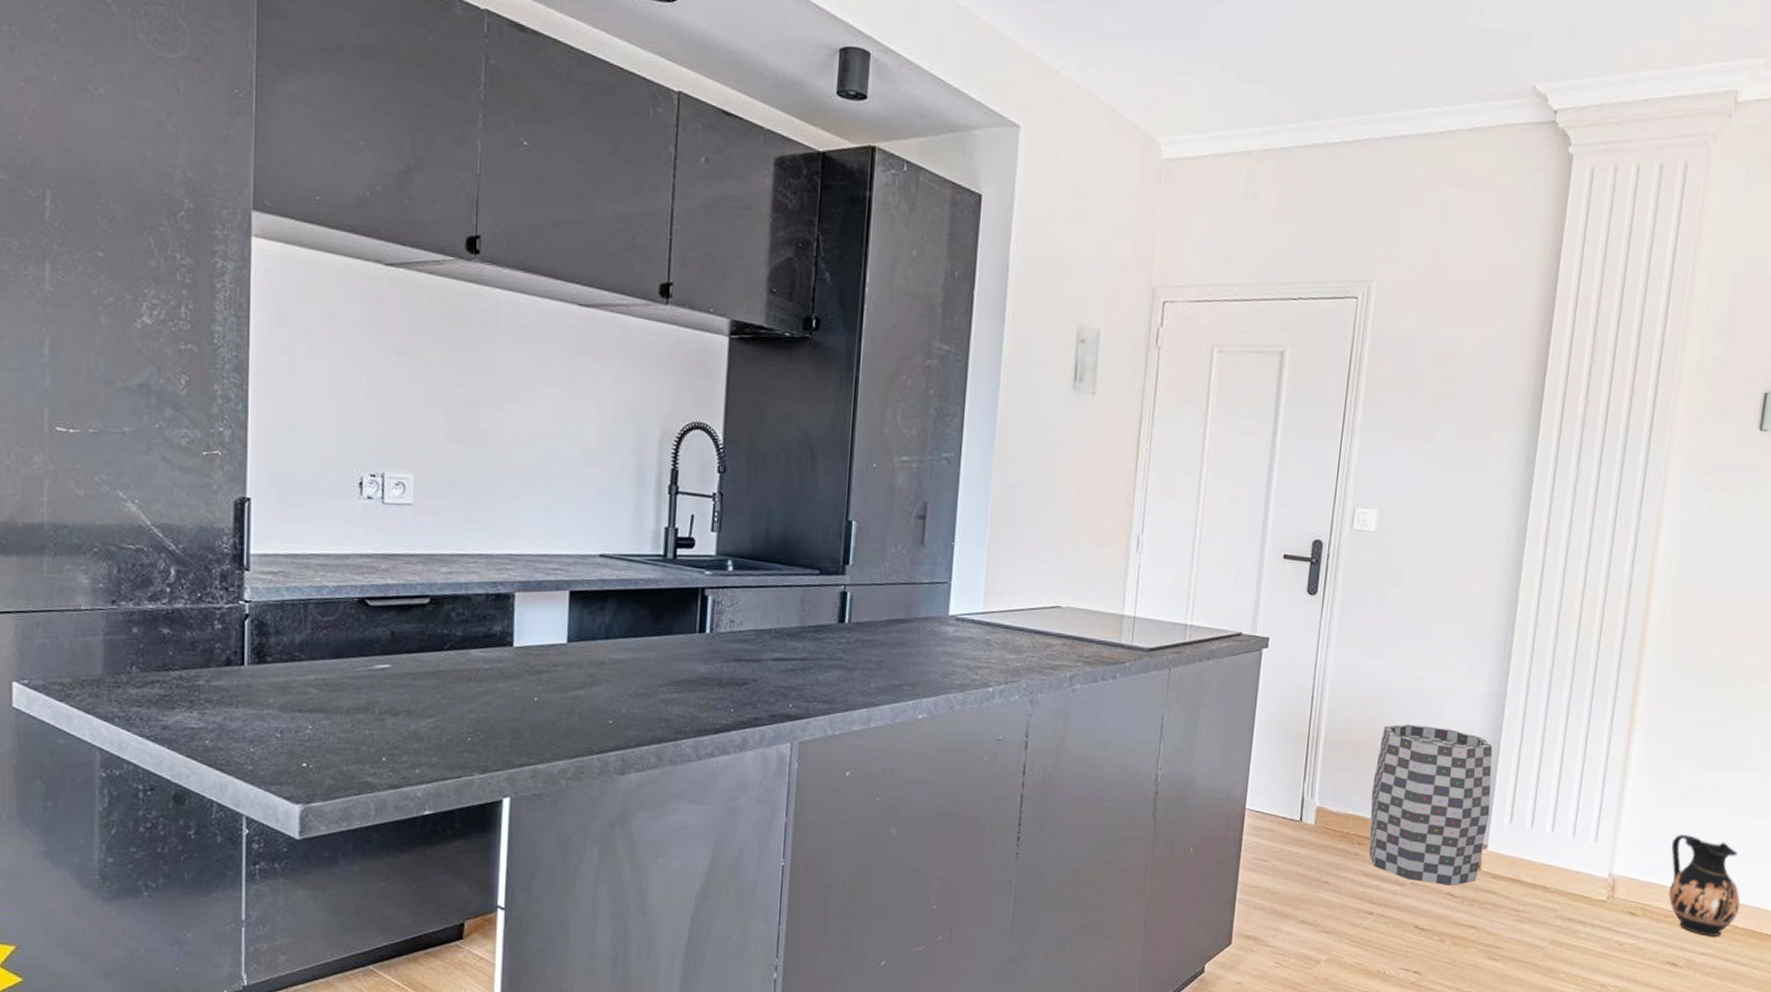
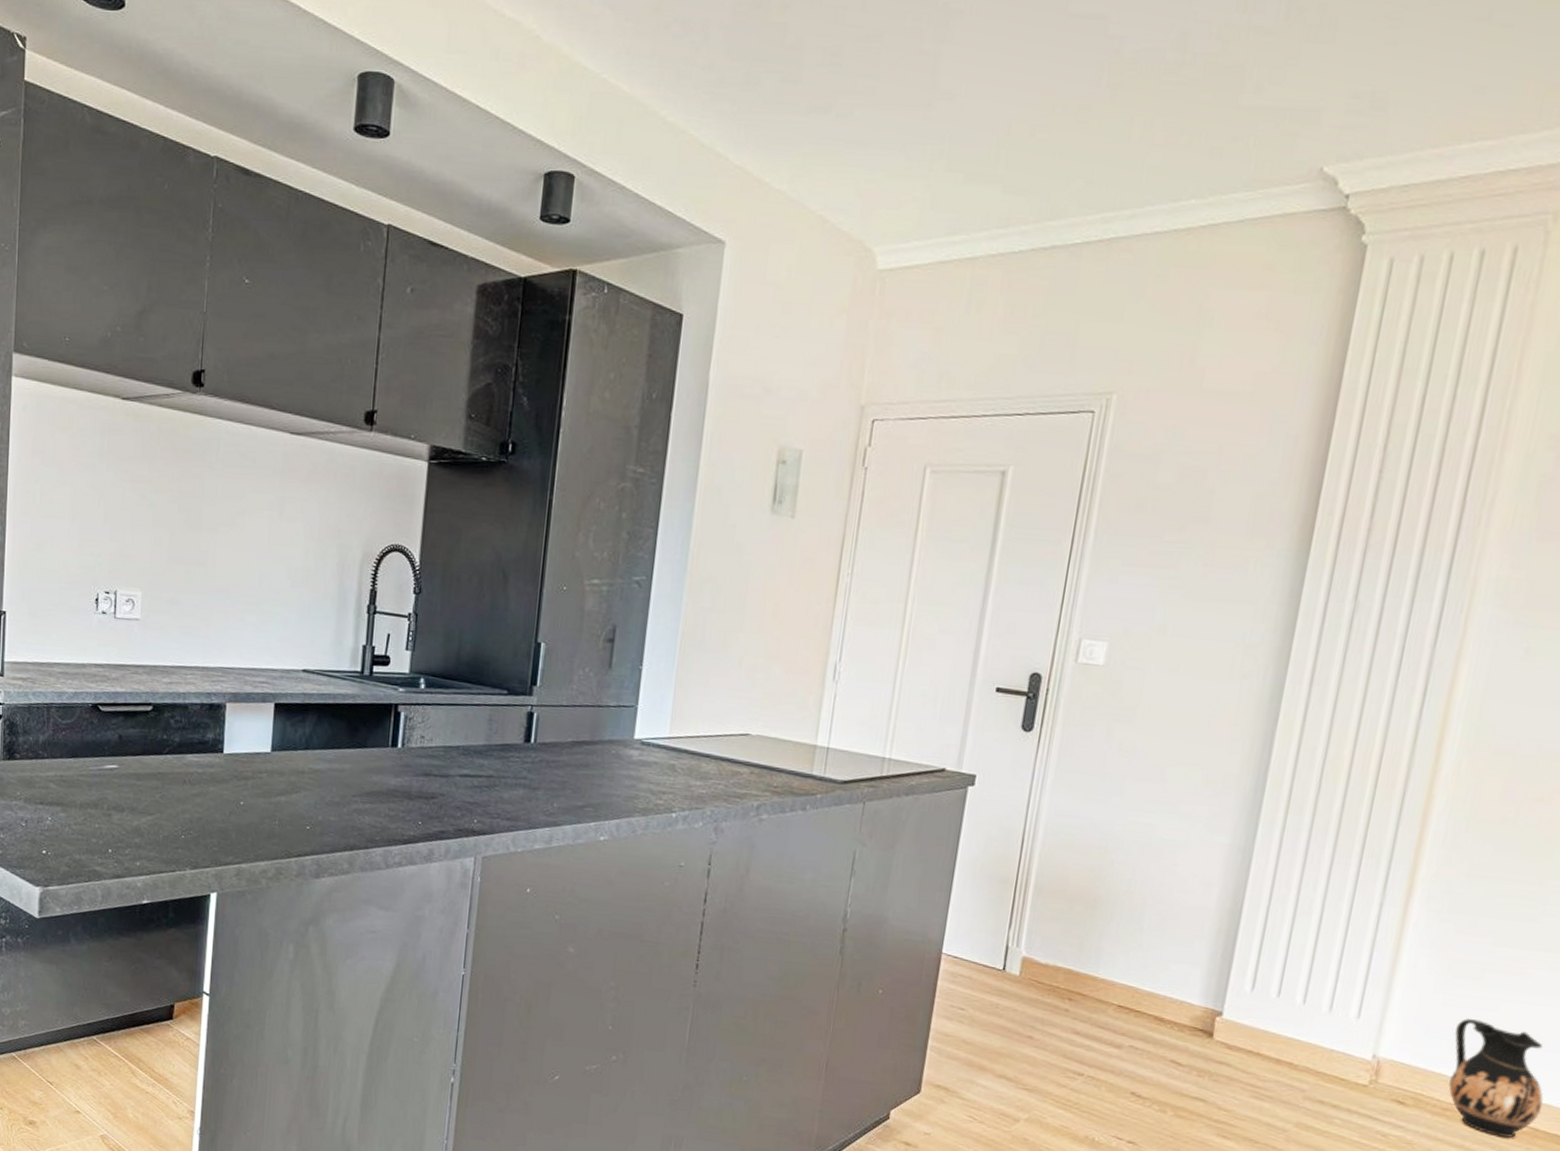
trash can: present [1369,724,1493,886] -> none [1081,874,1235,1053]

